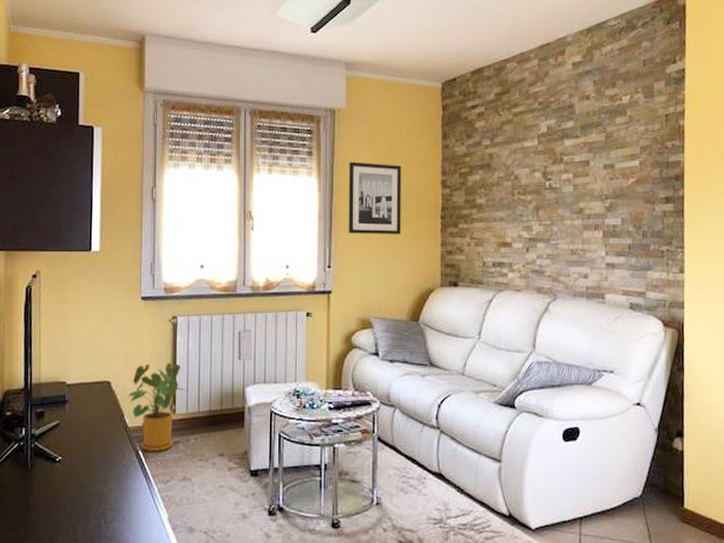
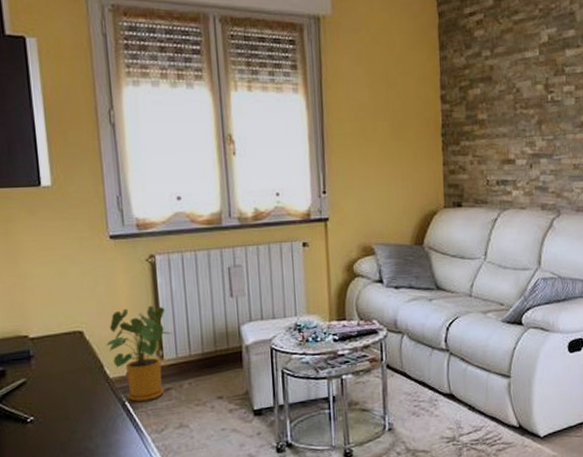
wall art: present [348,162,402,235] -> none [339,76,401,156]

